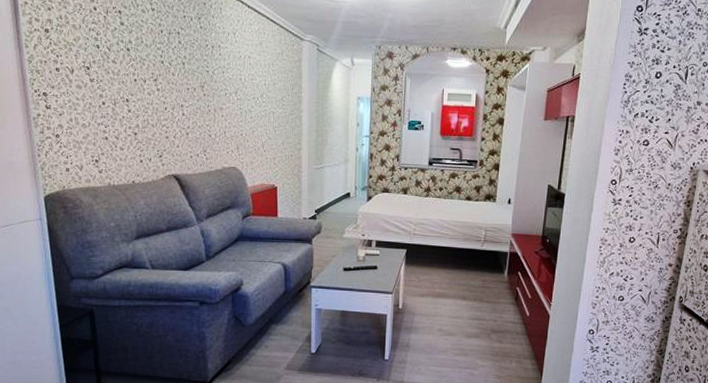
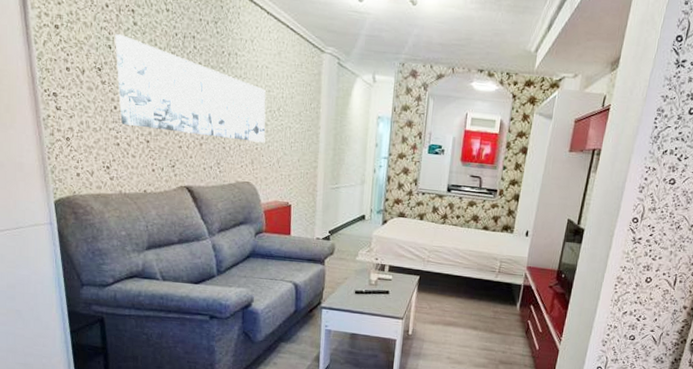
wall art: none [103,34,250,129] -> present [115,34,266,143]

